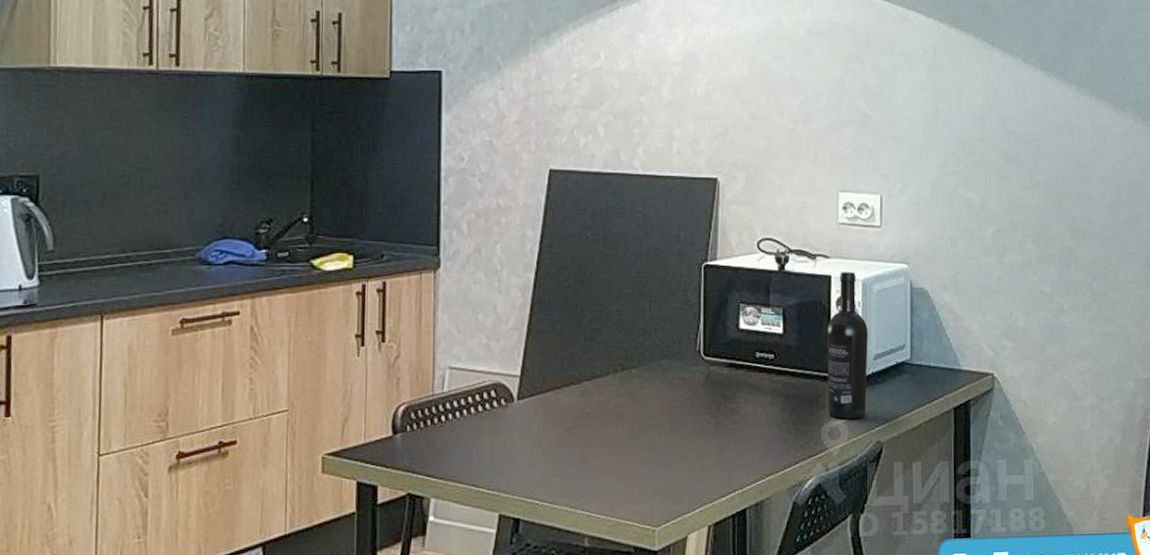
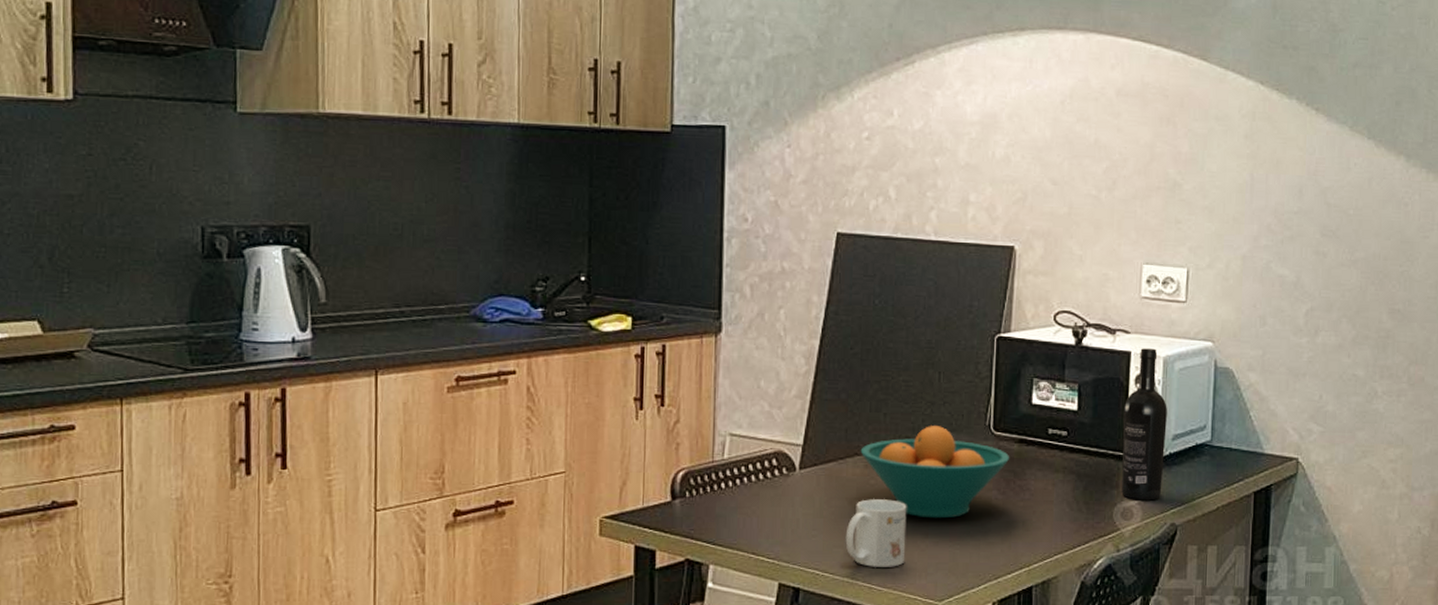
mug: none [563,427,623,495] -> present [845,499,907,567]
fruit bowl: none [576,353,721,444] -> present [860,426,1010,519]

